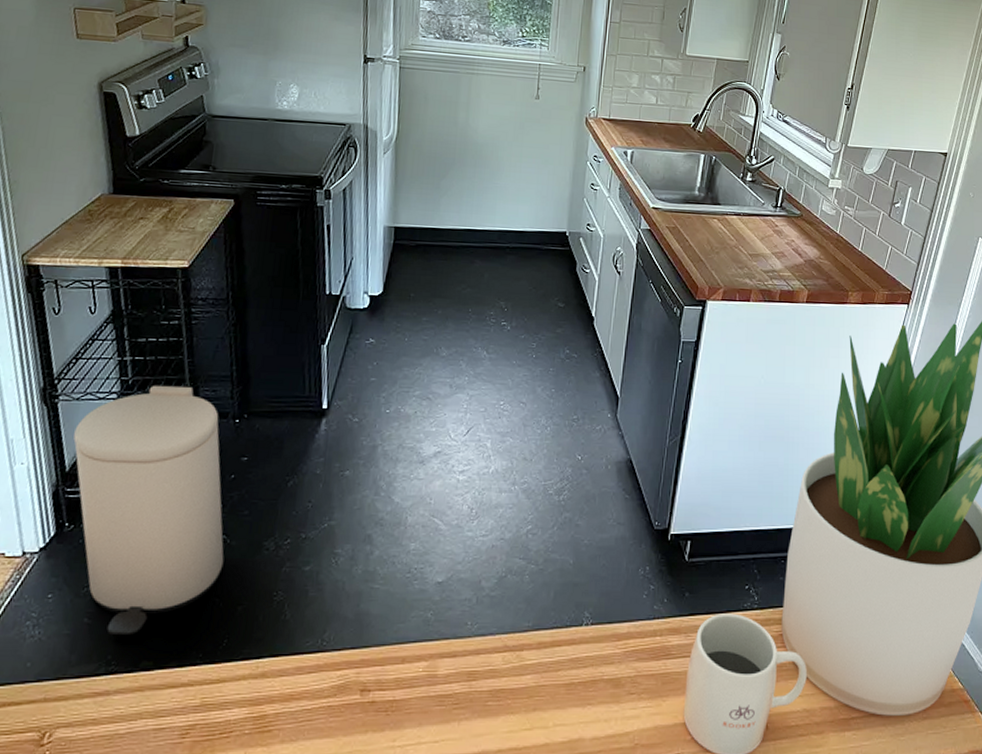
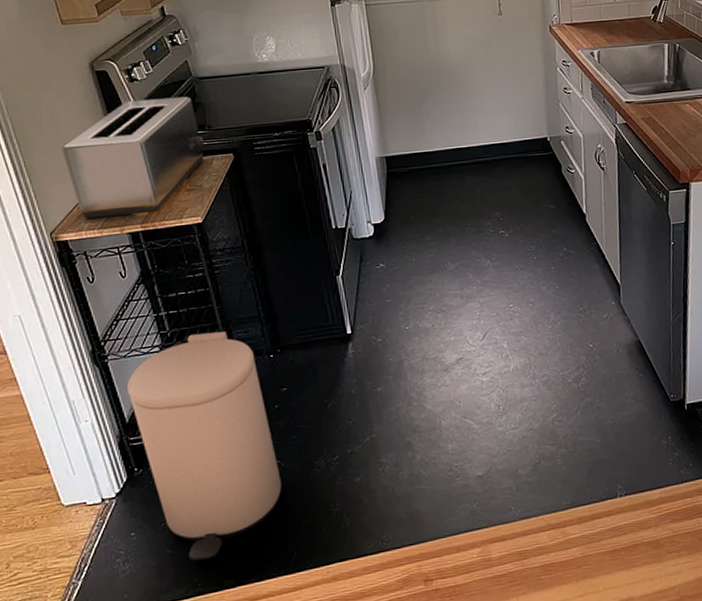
toaster: none [51,128,205,250] -> present [62,96,204,219]

